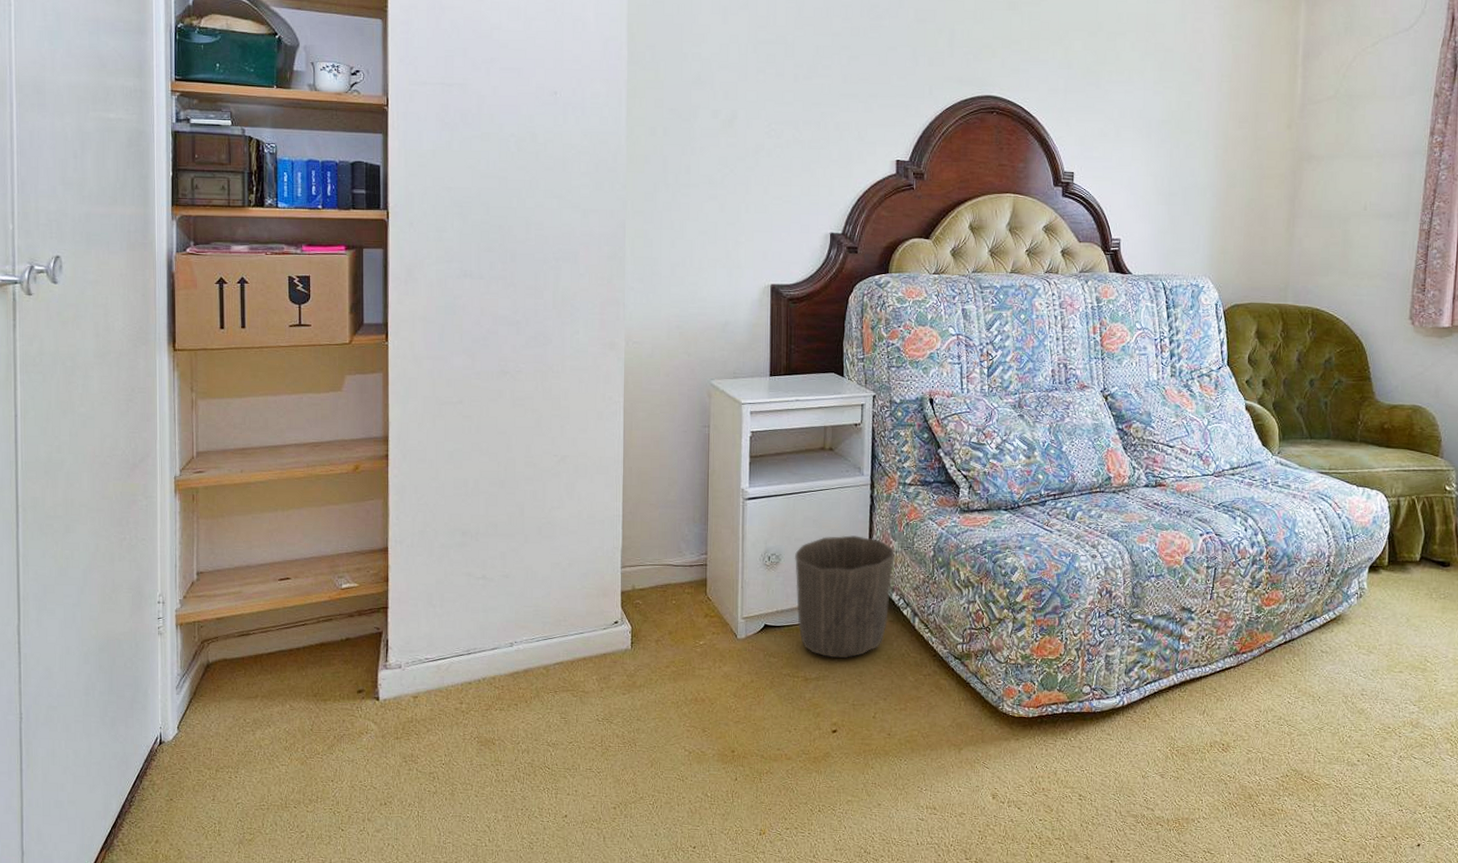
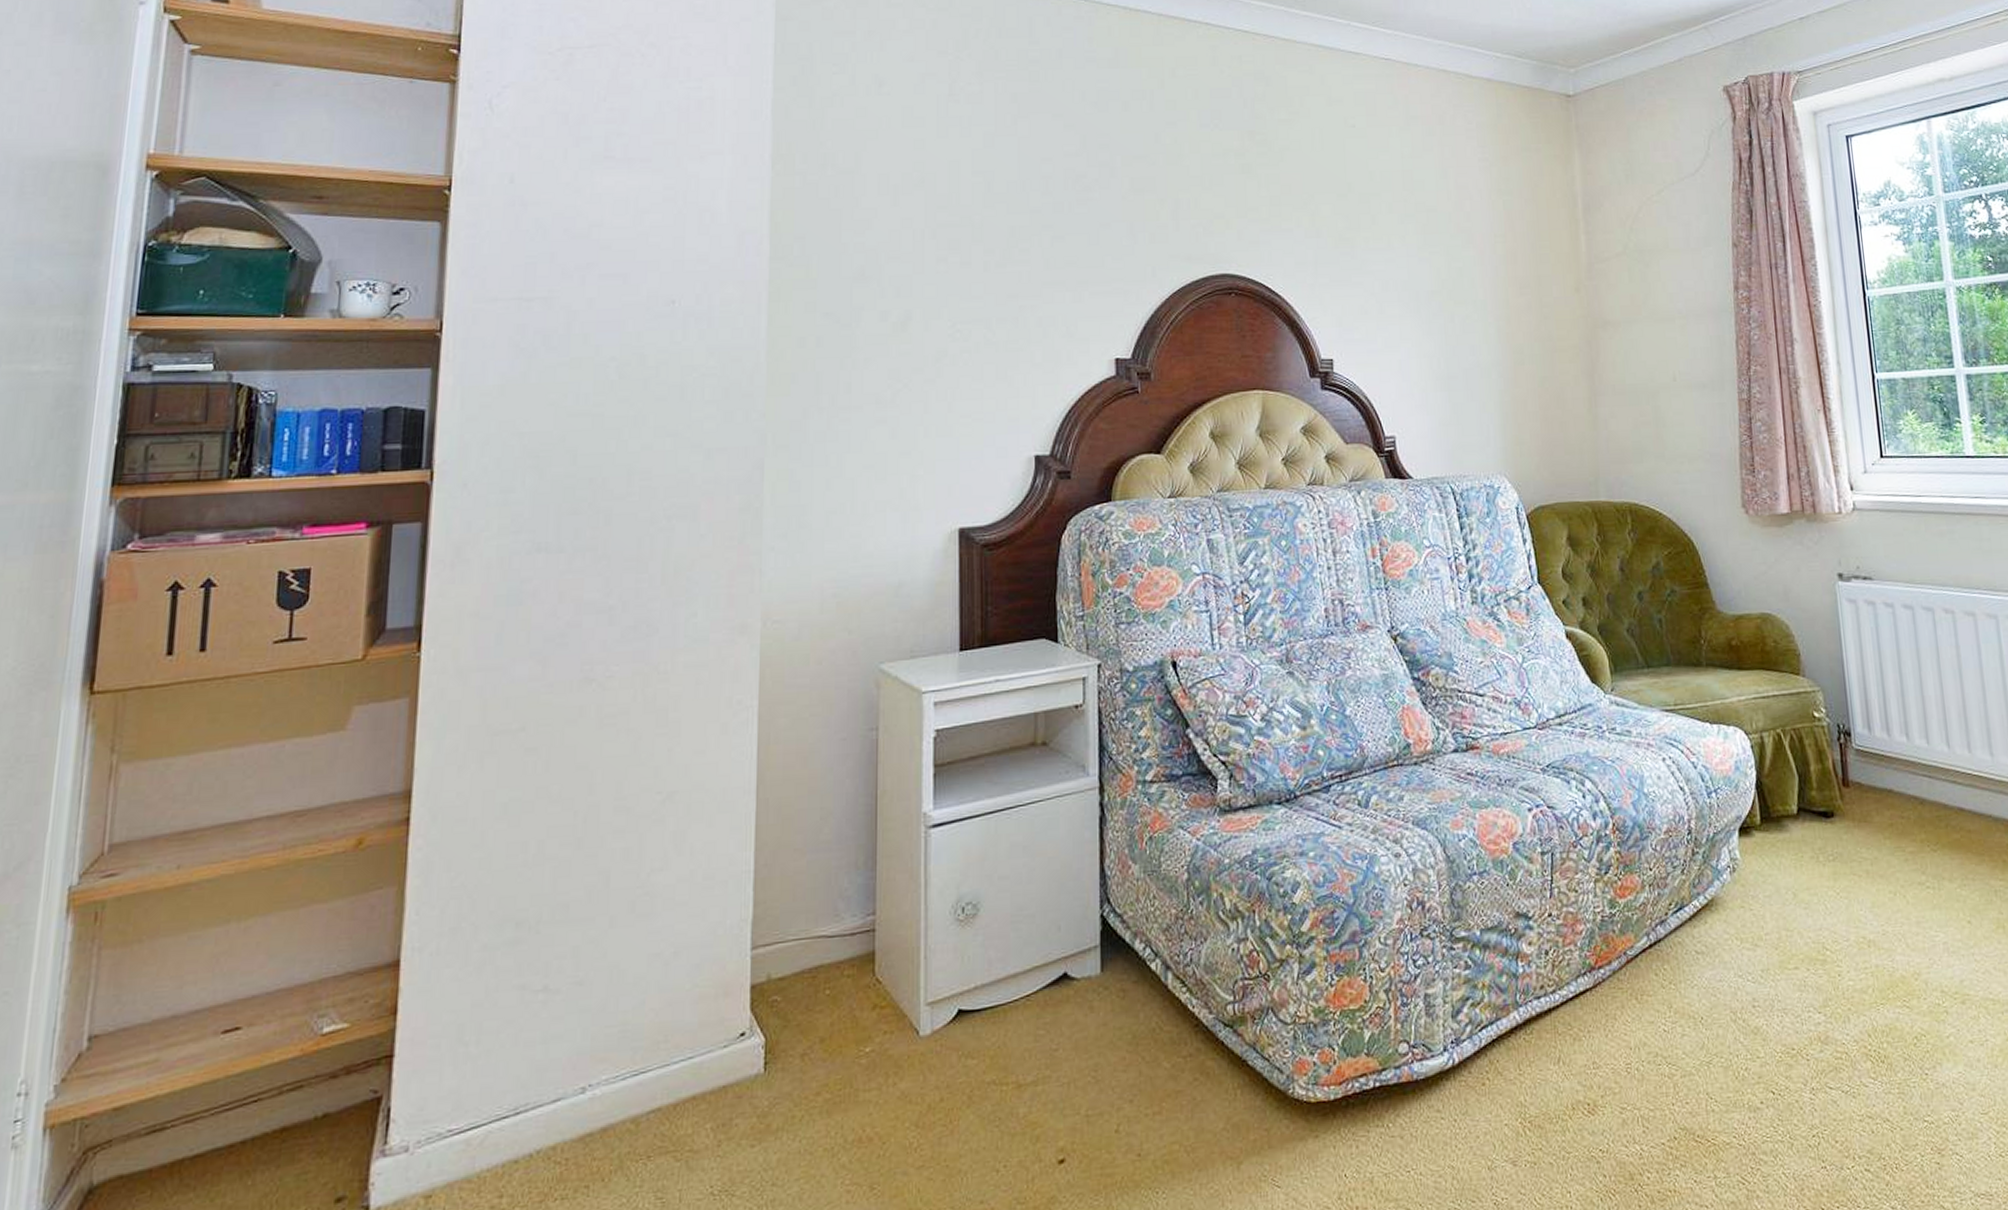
waste basket: present [794,535,896,659] -> none [998,862,1137,1049]

